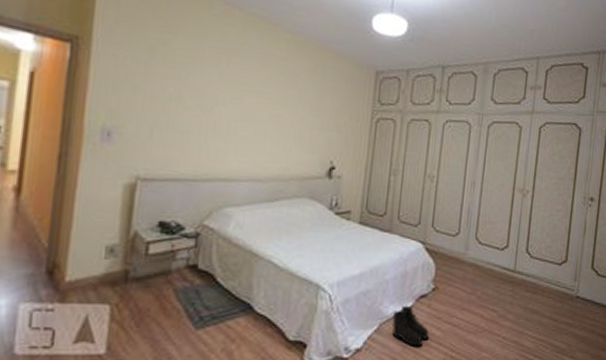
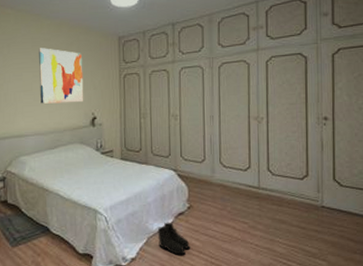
wall art: none [263,68,328,146] -> present [39,48,84,104]

